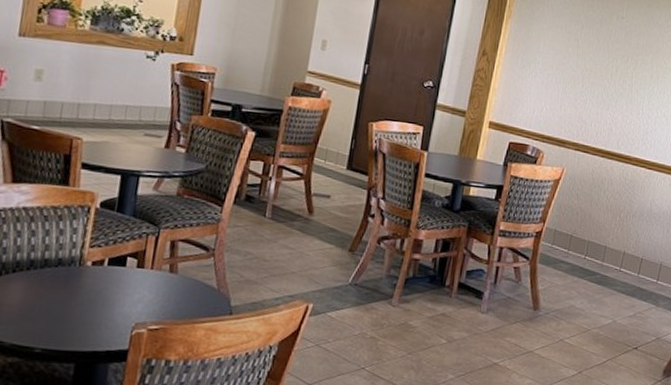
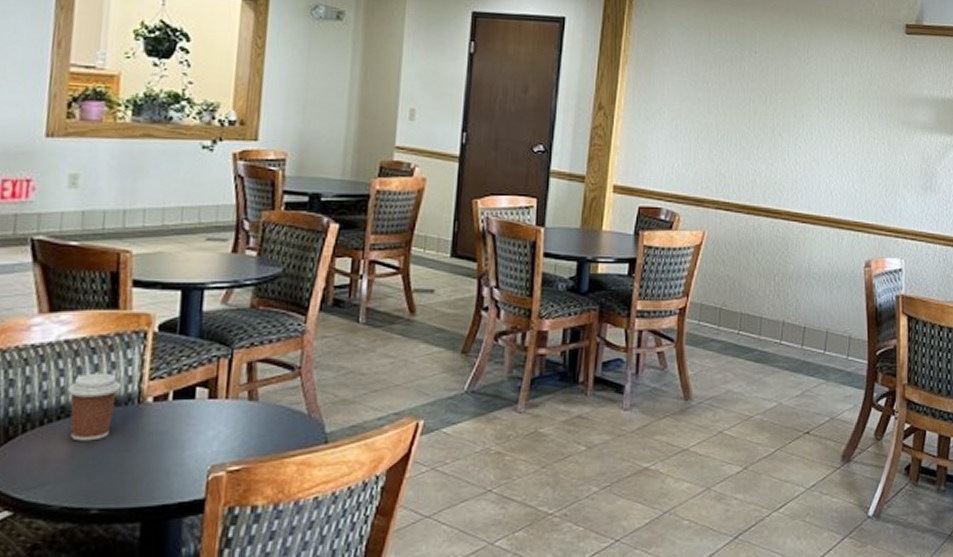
coffee cup: none [23,236,67,293] -> present [68,372,122,441]

